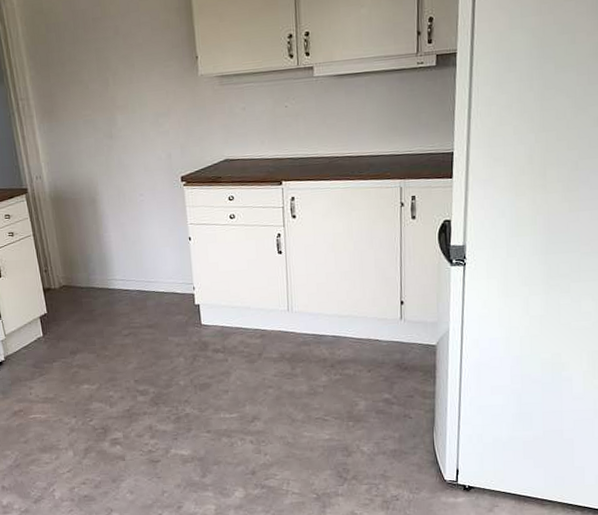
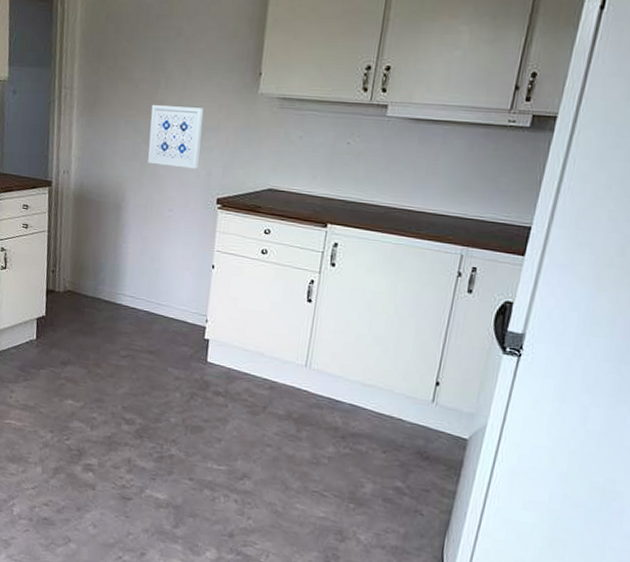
wall art: none [105,97,159,156] -> present [148,104,204,169]

